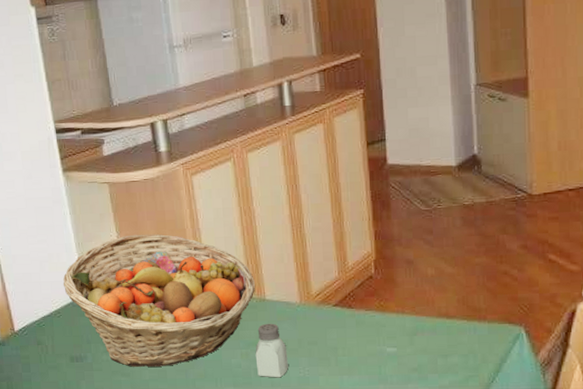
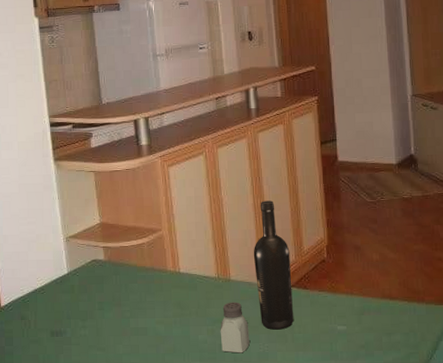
fruit basket: present [63,233,256,367] -> none [48,218,222,342]
wine bottle: none [290,211,337,353] -> present [253,200,293,330]

